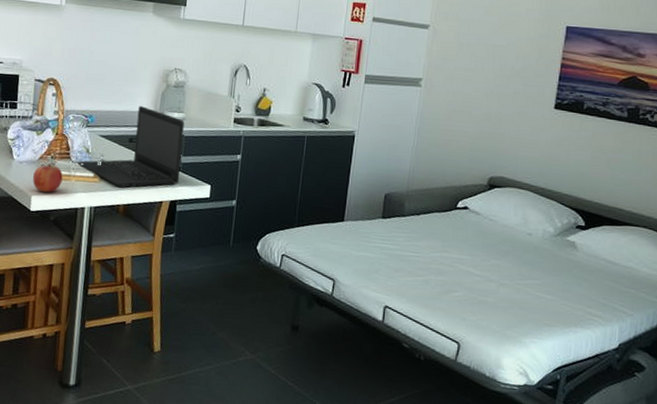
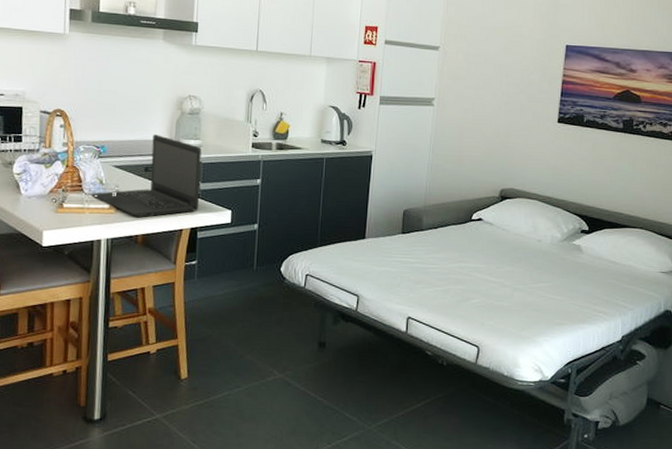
fruit: present [32,163,63,193] -> none [43,196,76,227]

